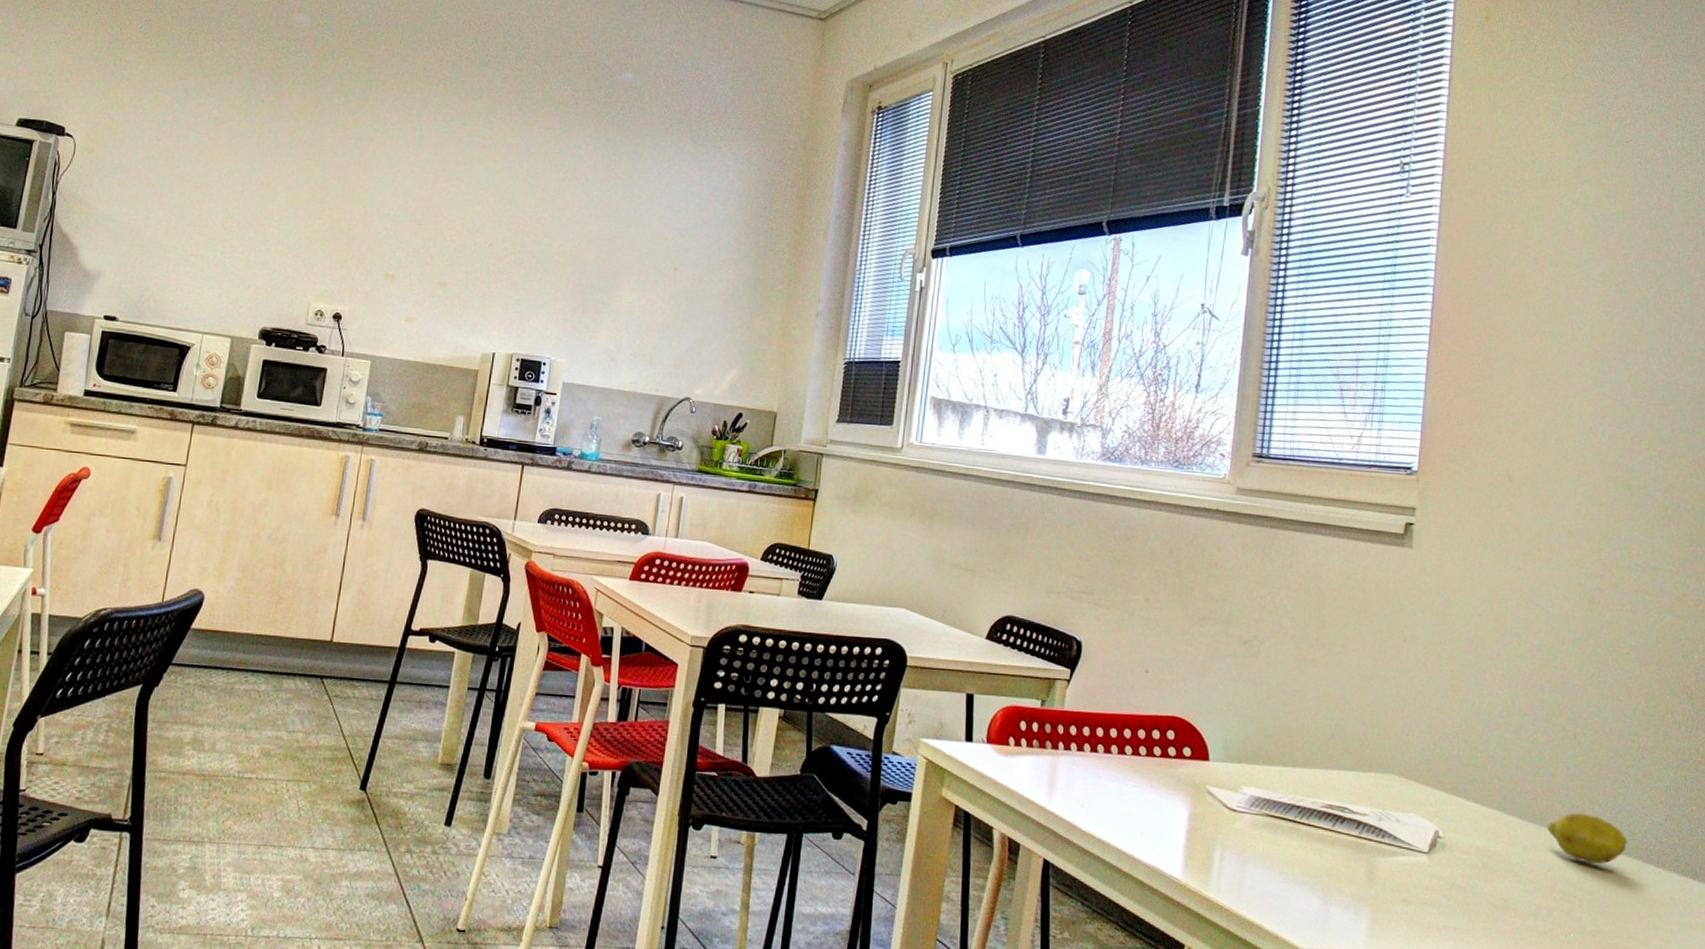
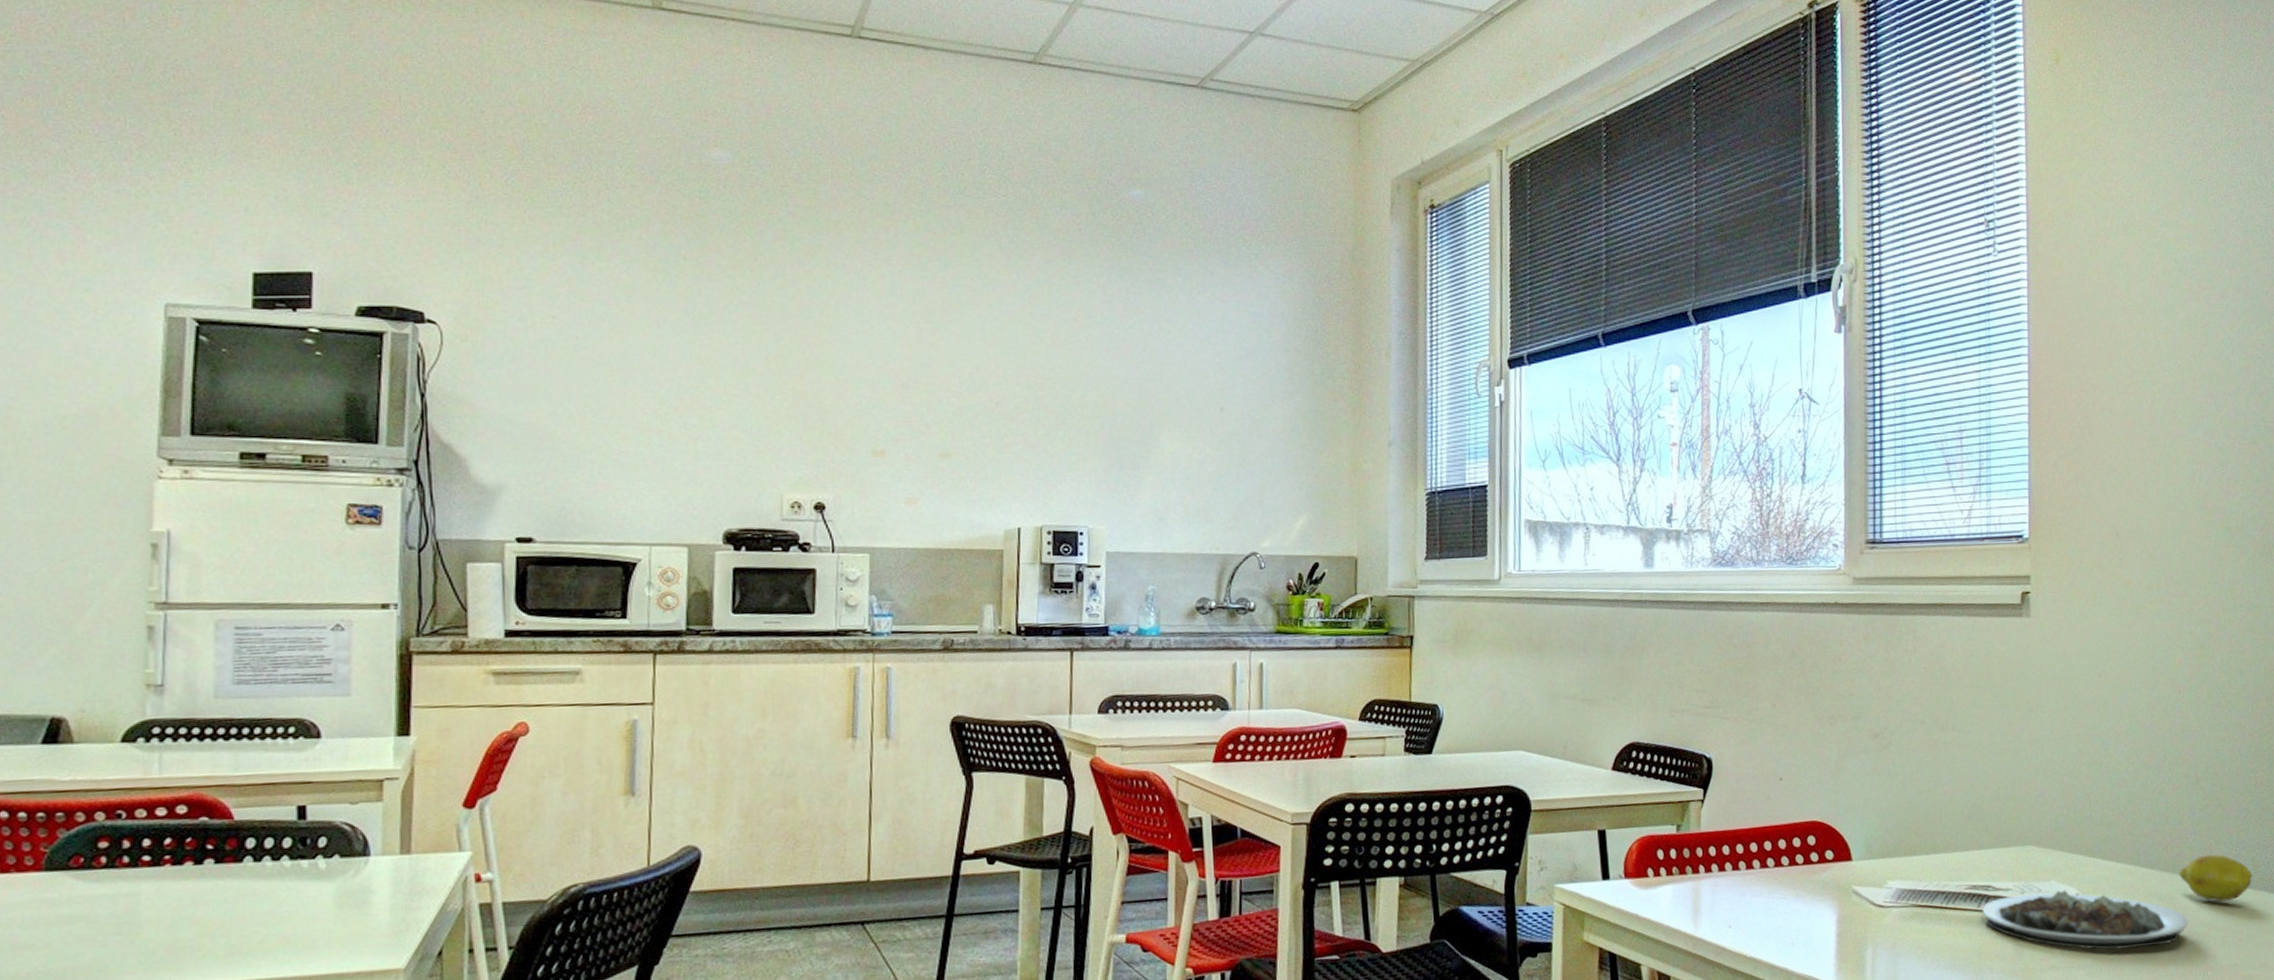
plate: none [1336,821,1554,898] -> present [1982,890,2189,950]

